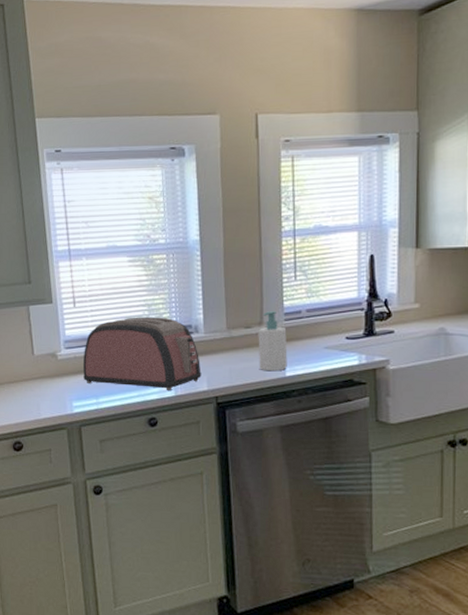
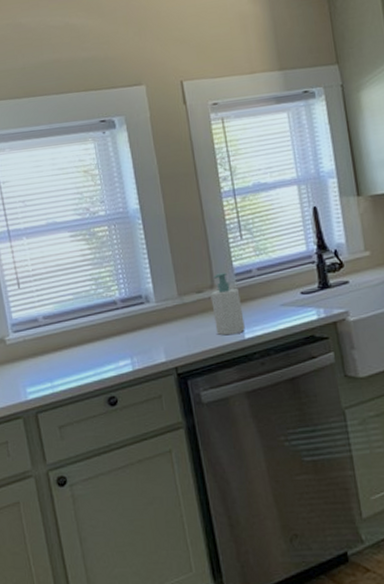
toaster: present [83,317,201,390] -> none [33,290,158,367]

